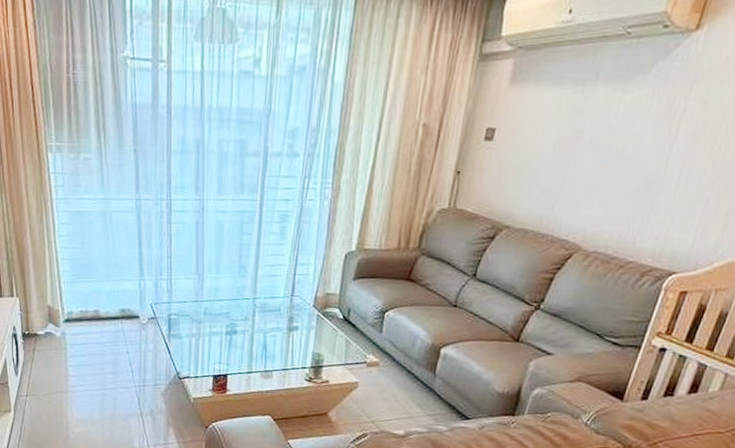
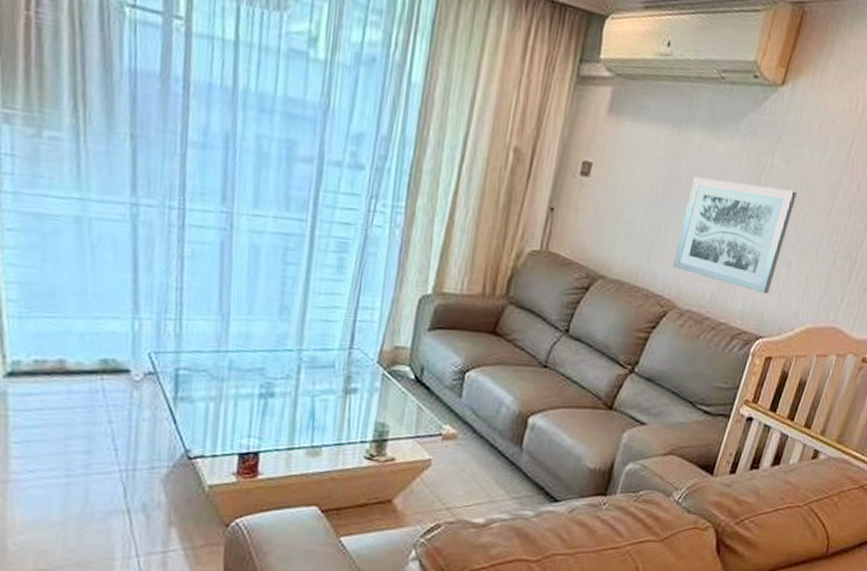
wall art: none [577,129,715,232] -> present [672,176,797,294]

